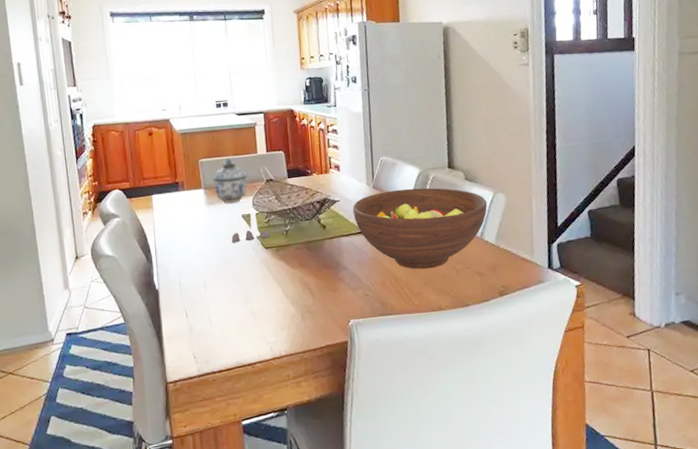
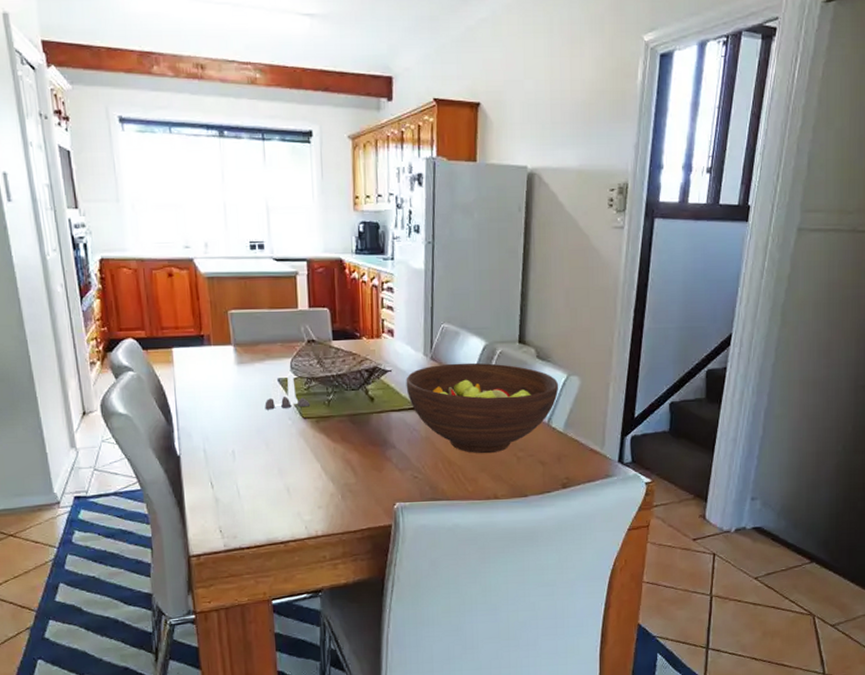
lidded jar: present [212,157,248,203] -> none [243,310,286,363]

